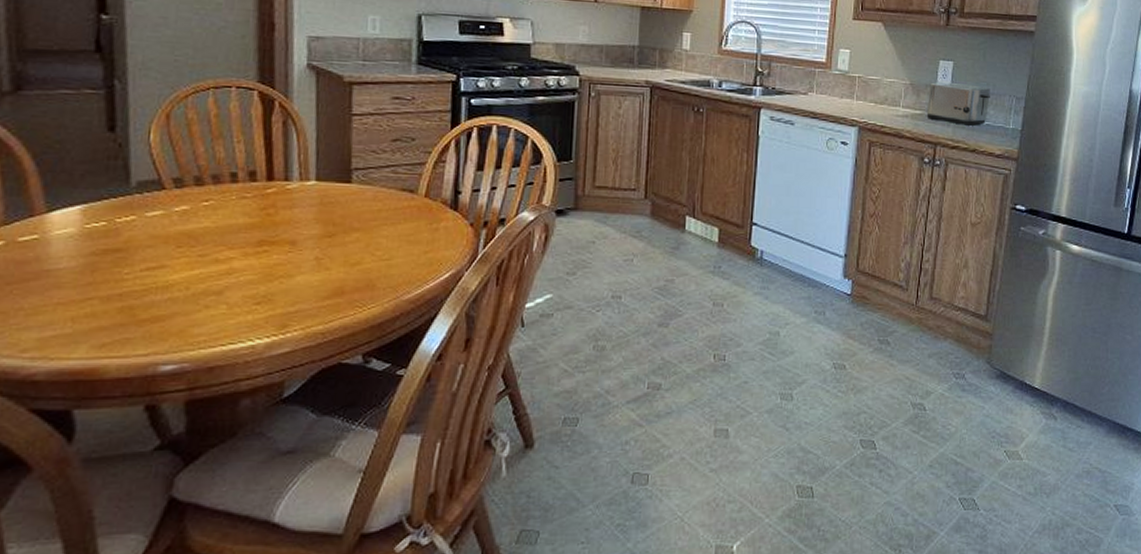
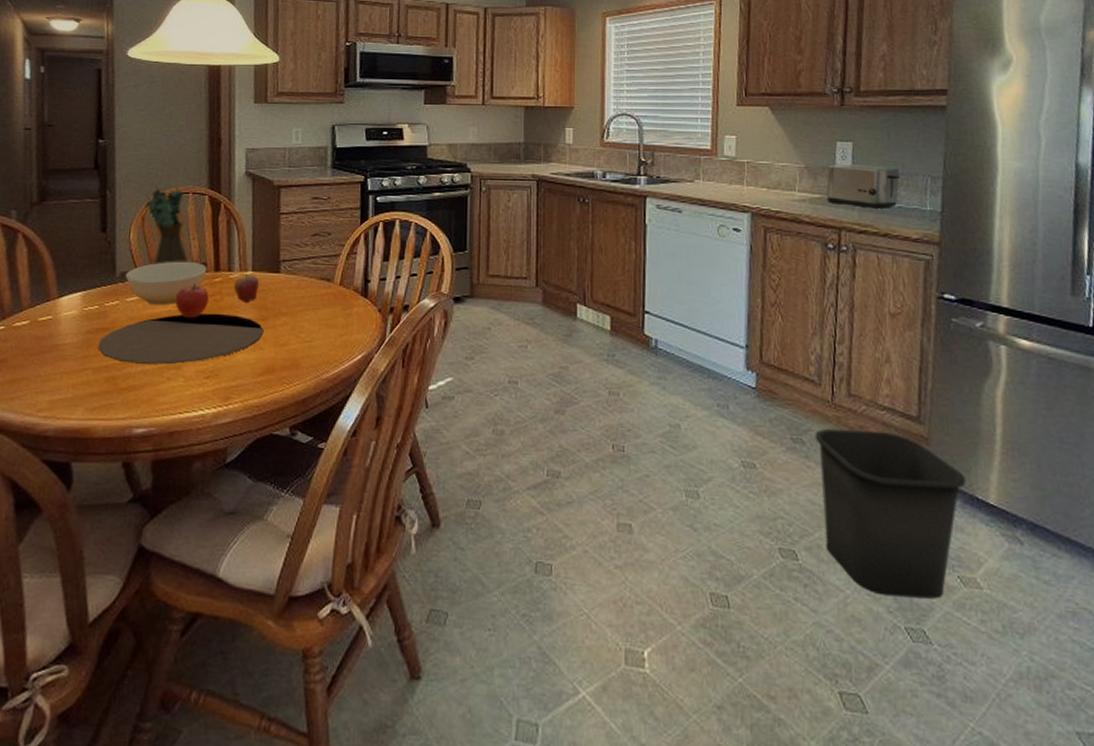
placemat: none [107,229,331,292] -> present [98,313,264,365]
bowl: none [144,168,257,221] -> present [125,261,207,305]
vase: none [170,76,231,172] -> present [145,185,188,265]
fruit: none [213,195,260,235] -> present [175,284,209,318]
fruit: none [292,173,325,217] -> present [234,264,259,303]
waste bin: none [899,329,1018,473] -> present [814,428,966,599]

